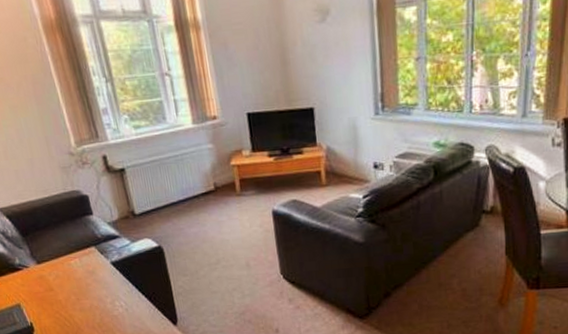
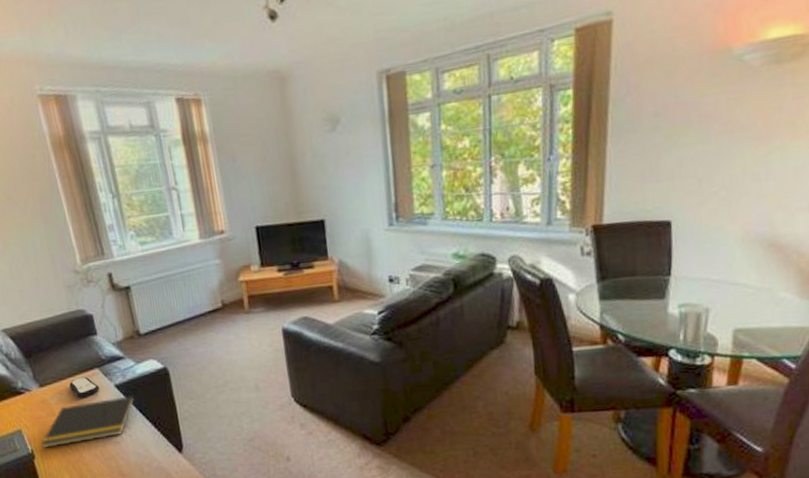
notepad: none [39,272,130,321] -> present [40,396,134,448]
remote control: none [66,254,97,274] -> present [69,376,100,398]

